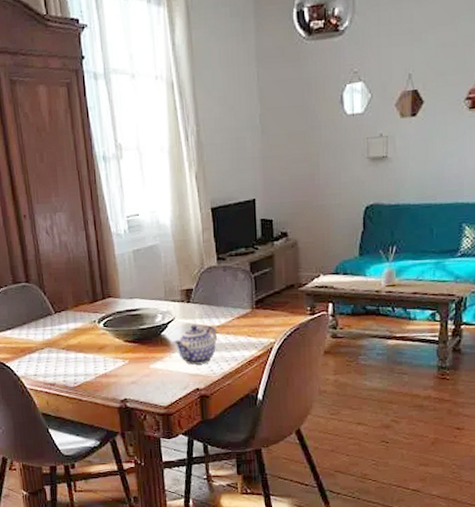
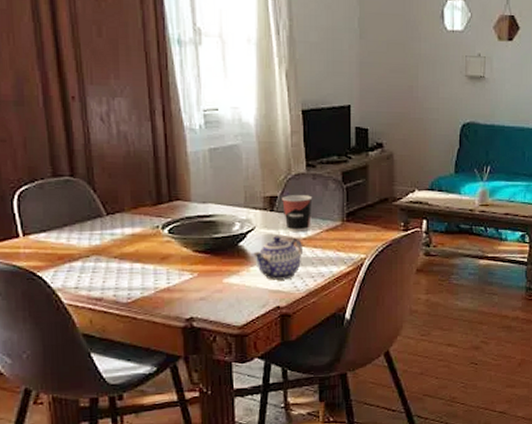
cup: none [197,286,224,322] -> present [282,195,313,233]

